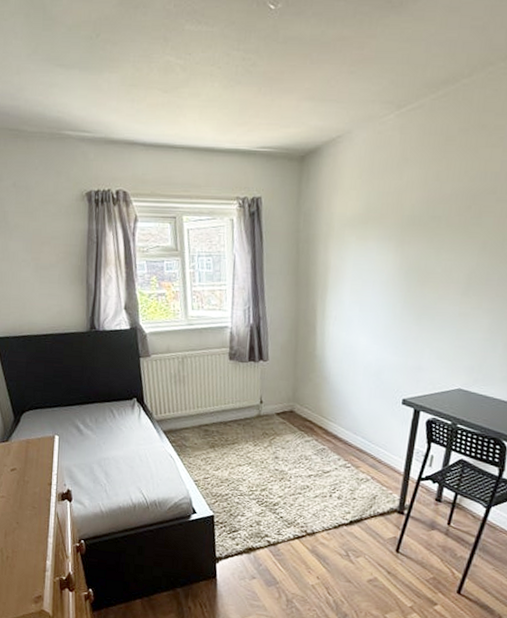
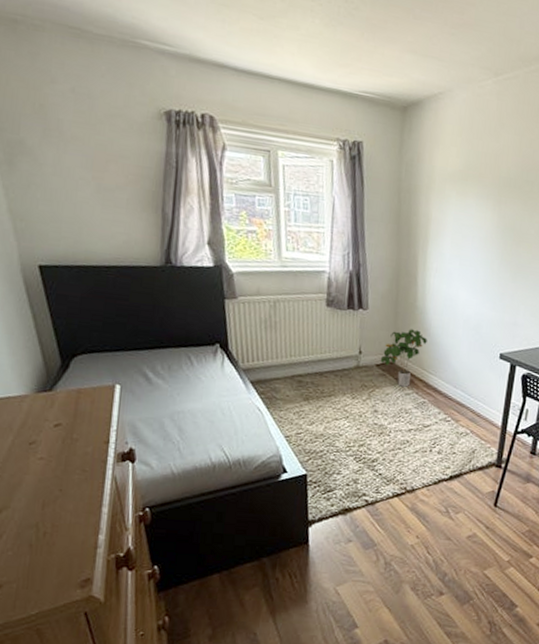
potted plant: none [280,378,327,435] -> present [380,329,427,387]

